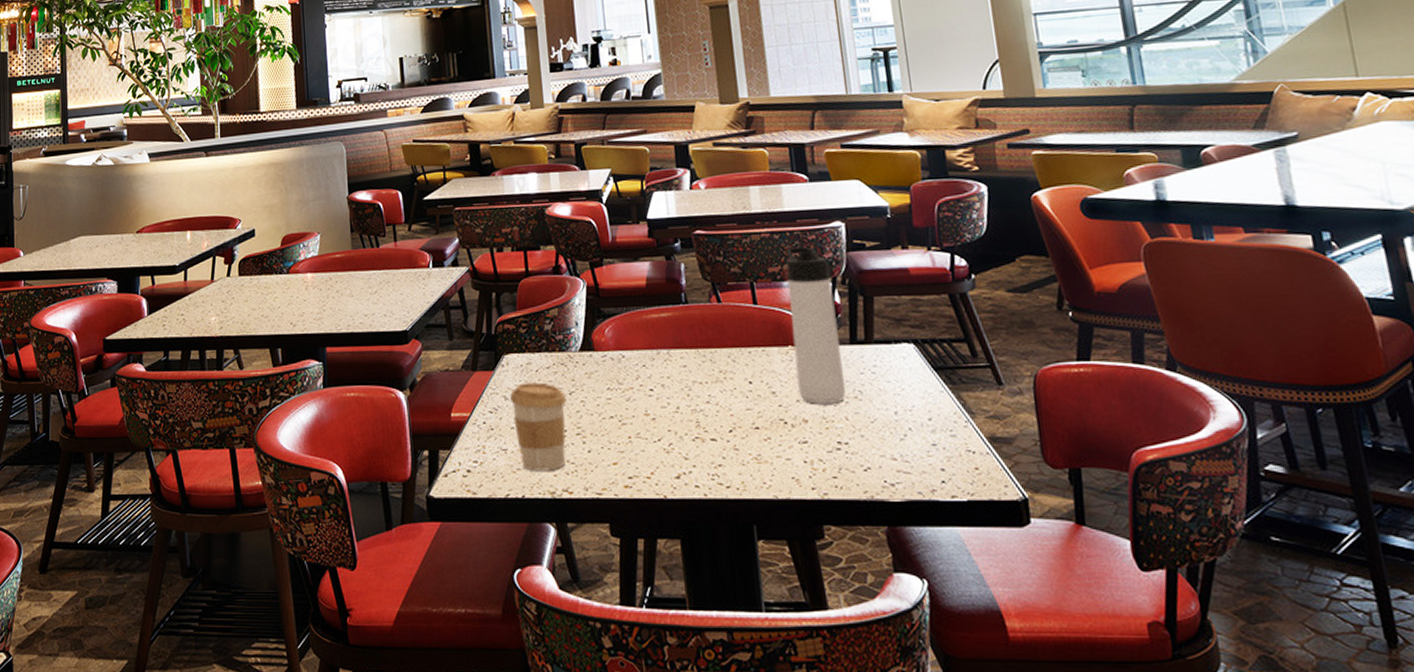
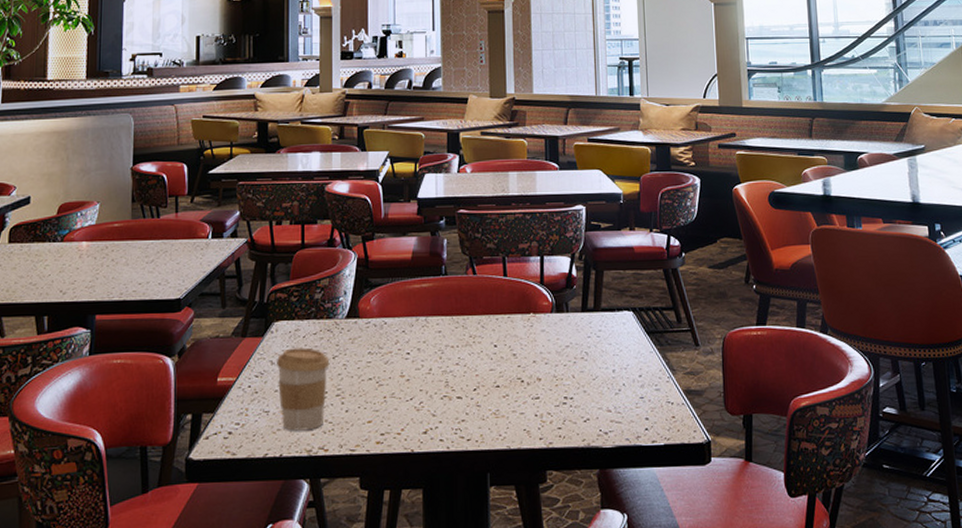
thermos bottle: present [786,246,846,404] -> none [534,226,575,364]

